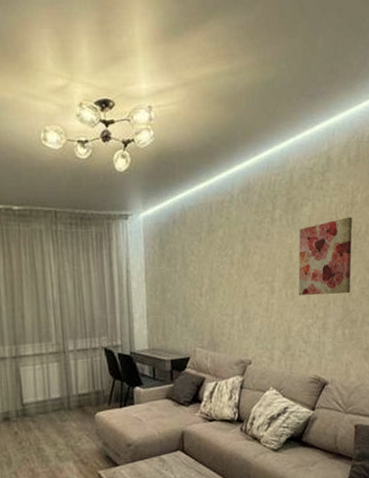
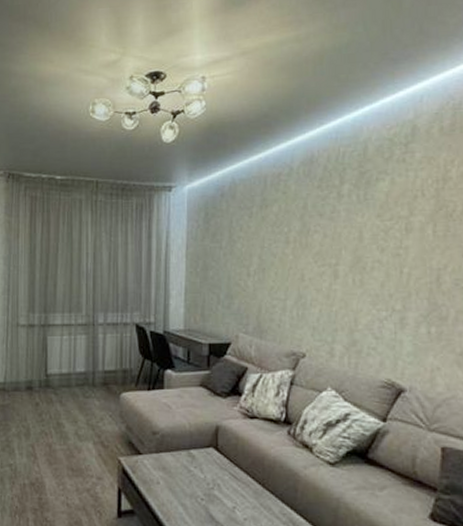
wall art: present [298,217,353,296] -> none [369,194,445,285]

